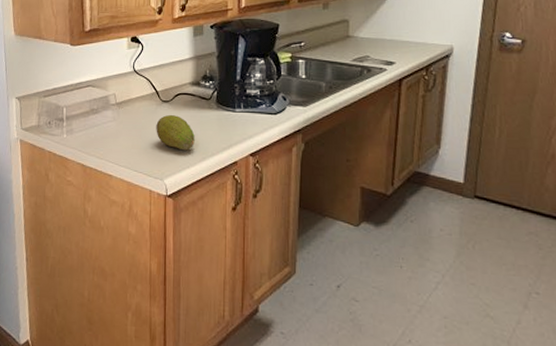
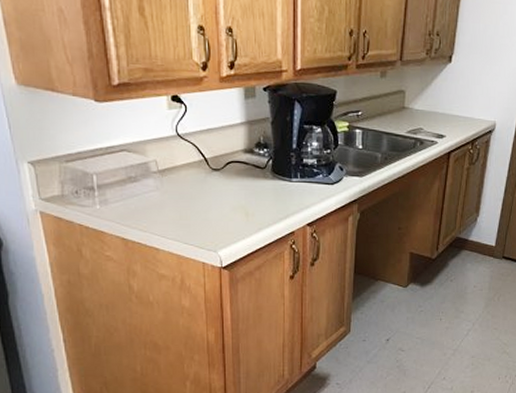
fruit: present [156,114,195,151] -> none [206,183,250,222]

